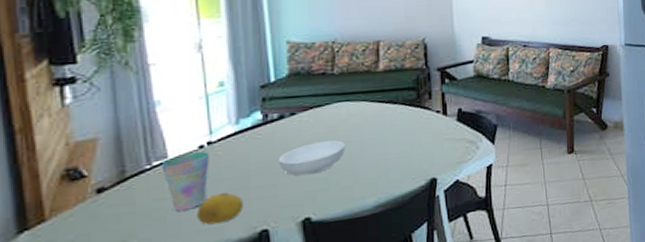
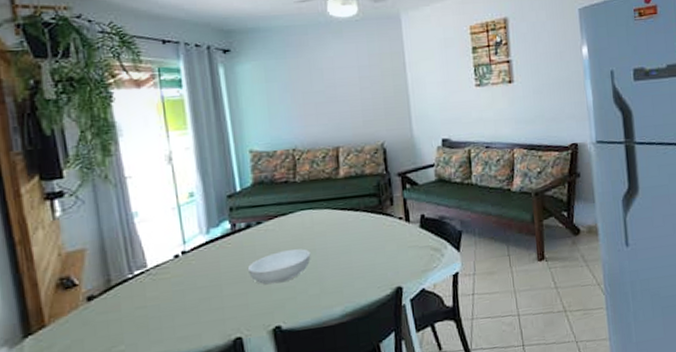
cup: present [161,151,210,212] -> none [141,260,185,319]
fruit: present [197,192,244,225] -> none [176,301,218,332]

